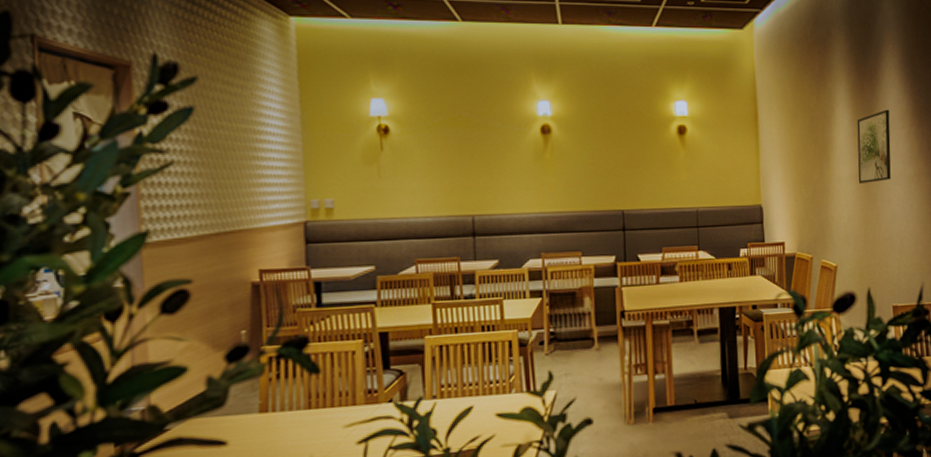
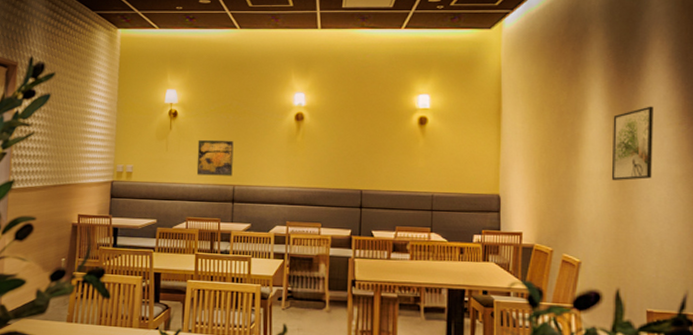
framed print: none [420,160,470,206] -> present [196,139,234,176]

